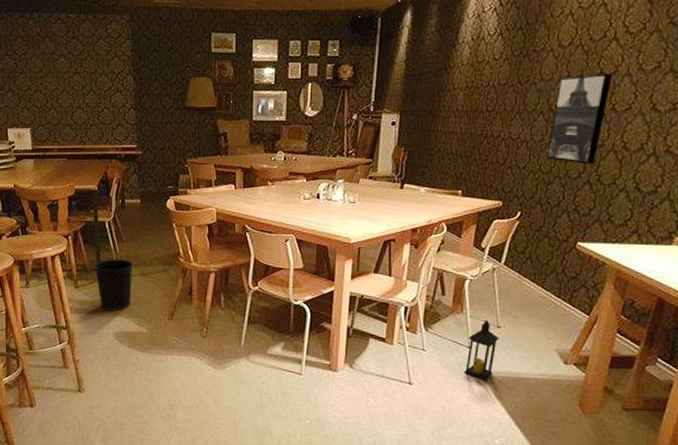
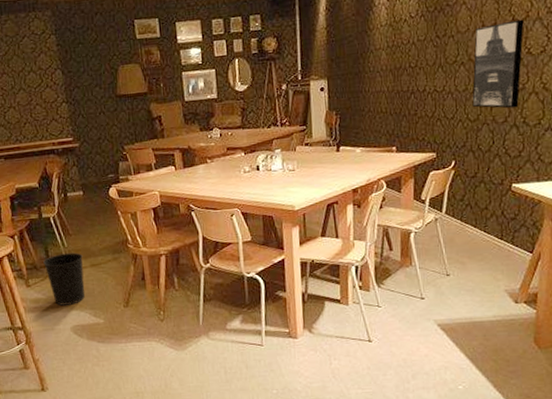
lantern: present [464,319,499,379] -> none [420,269,450,328]

